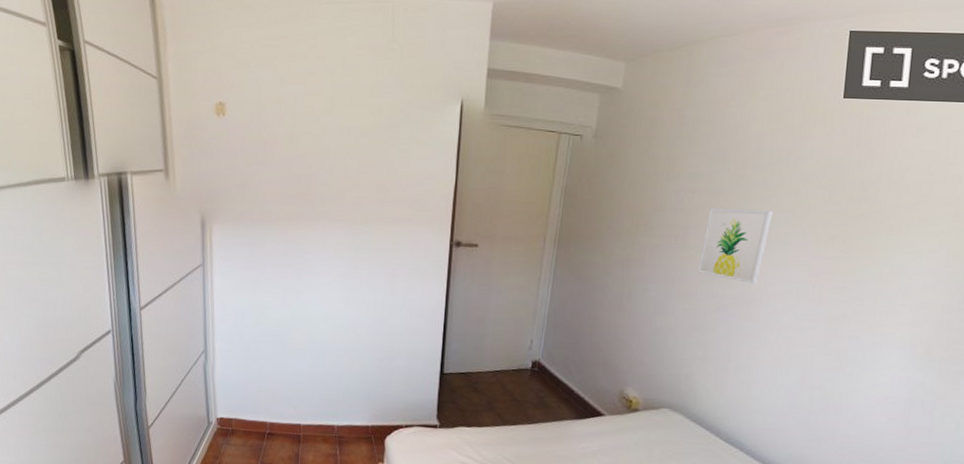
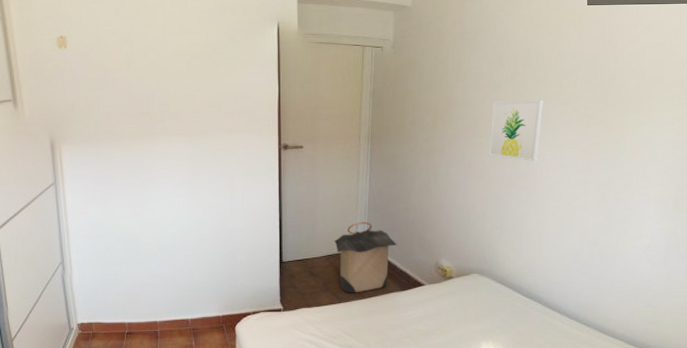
laundry hamper: none [503,336,577,416] -> present [333,221,397,293]

